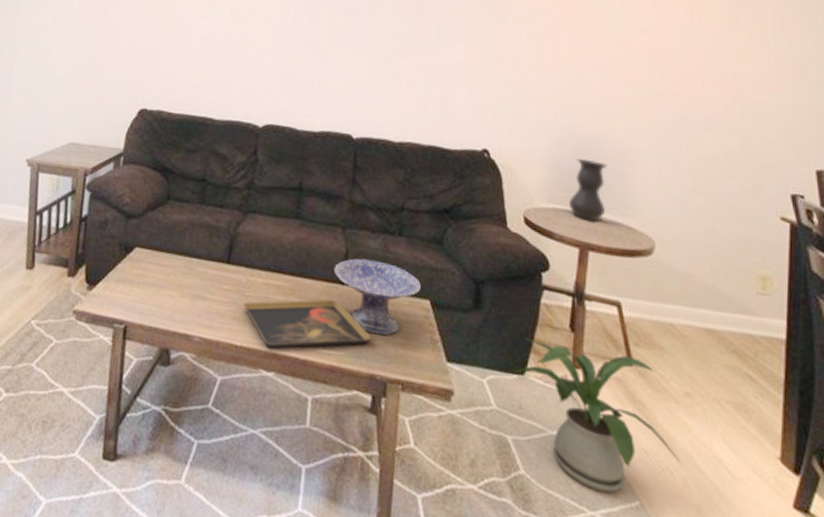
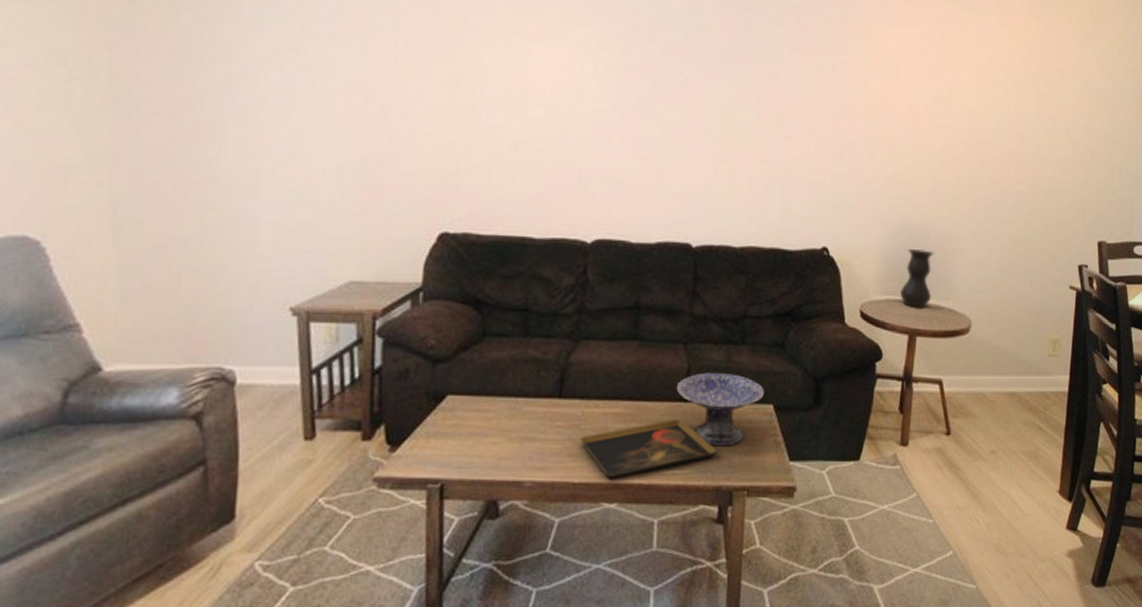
house plant: present [511,337,680,493] -> none [848,425,985,550]

